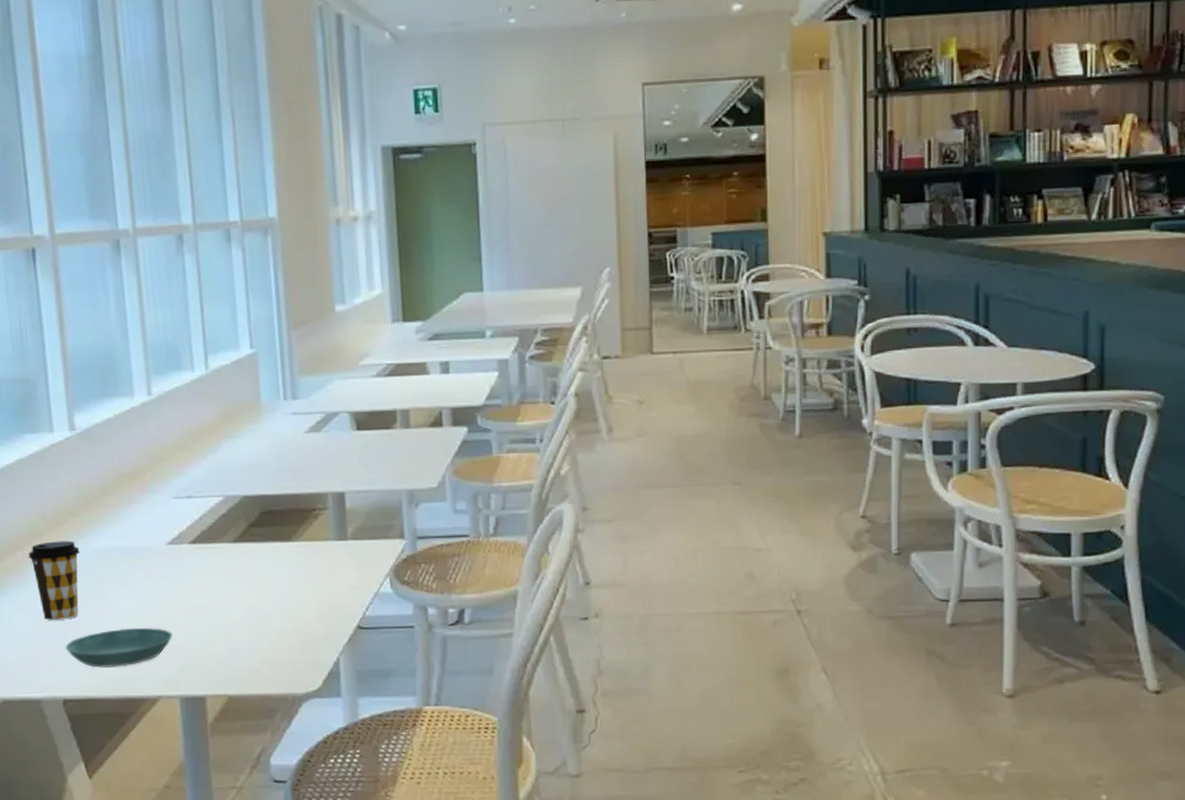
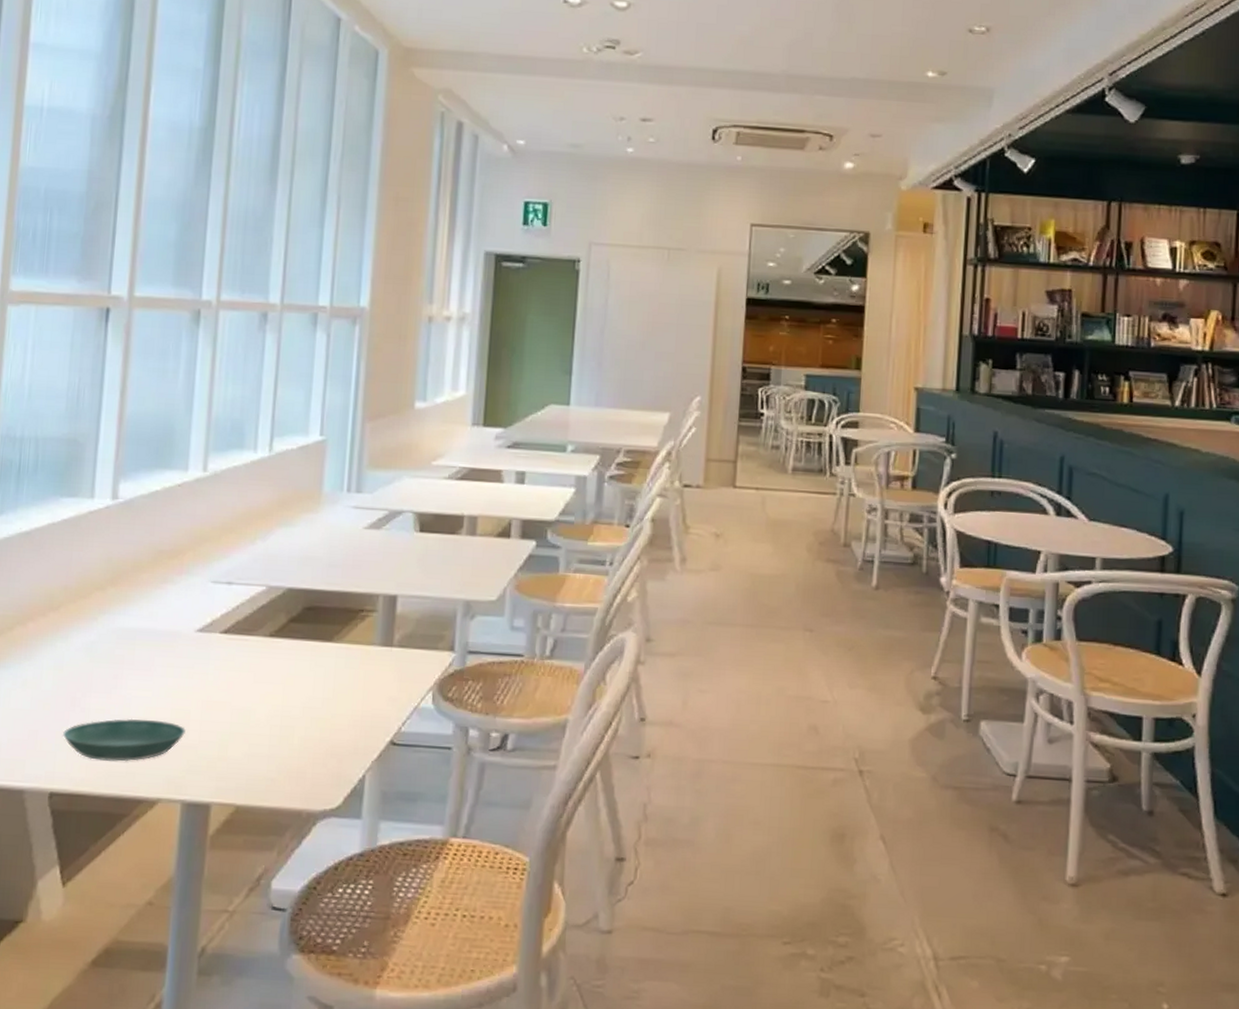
coffee cup: present [28,540,80,621] -> none [40,615,100,703]

